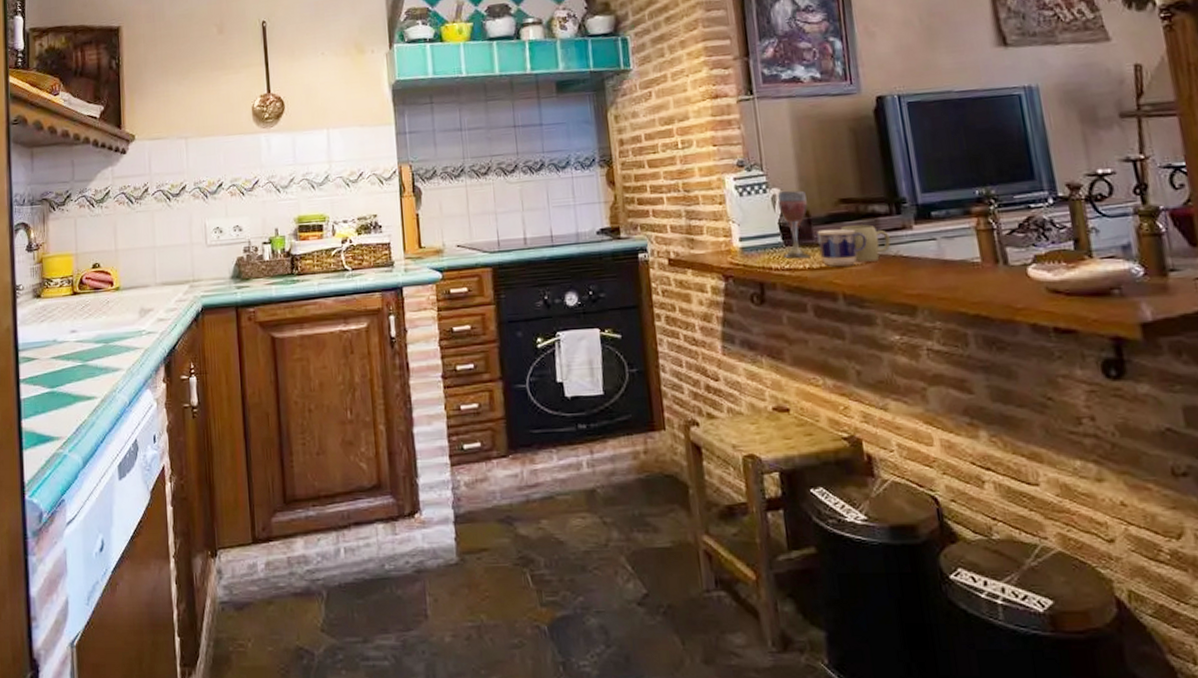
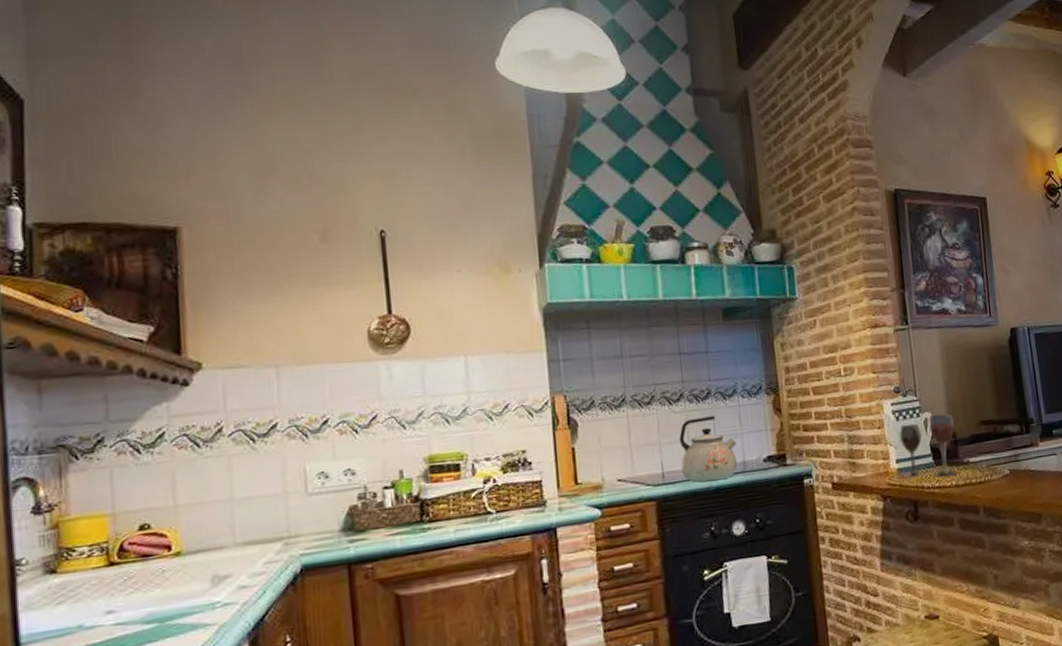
kettle: none [514,187,571,252] -> present [679,416,738,483]
wine glass: none [743,200,772,258] -> present [899,424,925,478]
cup: present [817,228,867,269] -> none [962,447,1003,484]
mug: present [841,224,891,264] -> none [982,443,1022,479]

